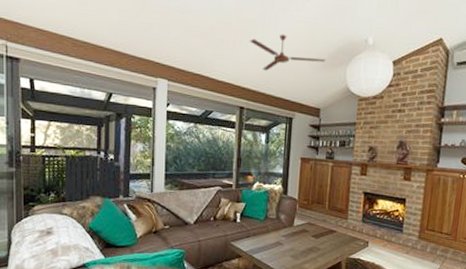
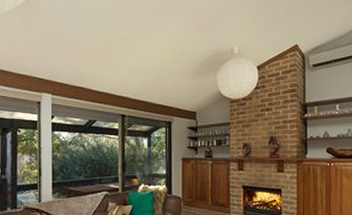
ceiling fan: present [249,34,326,71] -> none [126,47,198,81]

